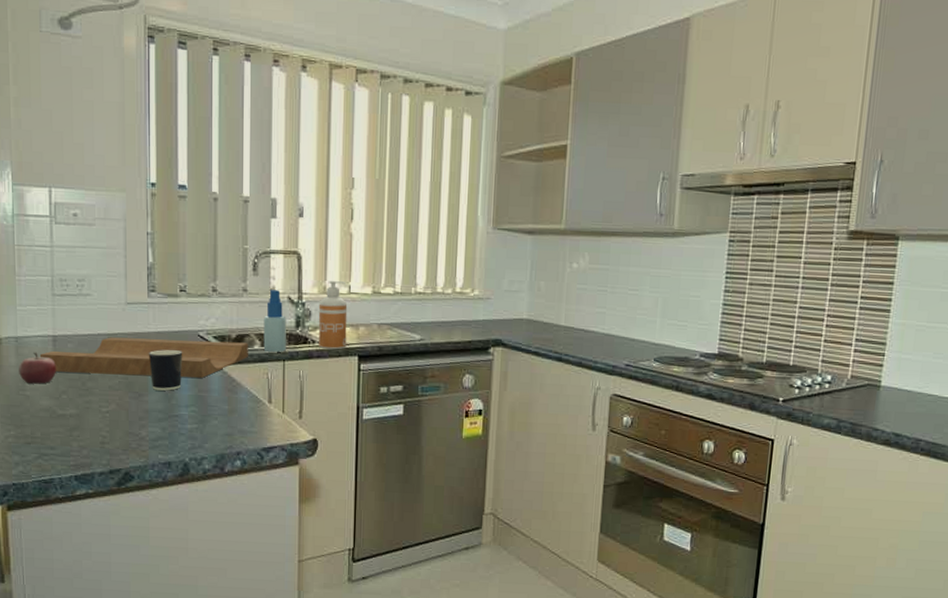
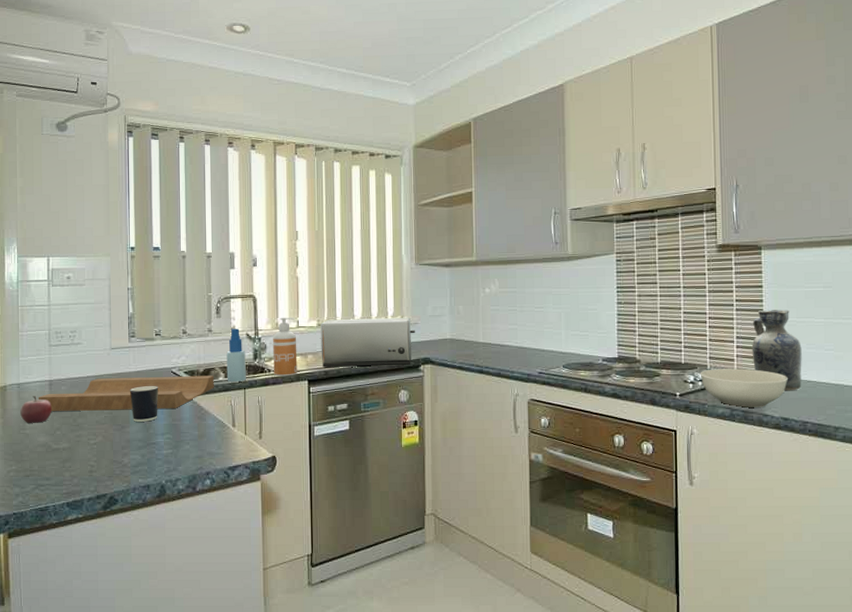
toaster: none [375,286,487,347] -> present [320,318,415,368]
bowl: none [808,374,907,420] -> present [700,368,788,408]
ceramic jug: none [870,310,928,405] -> present [751,309,802,391]

